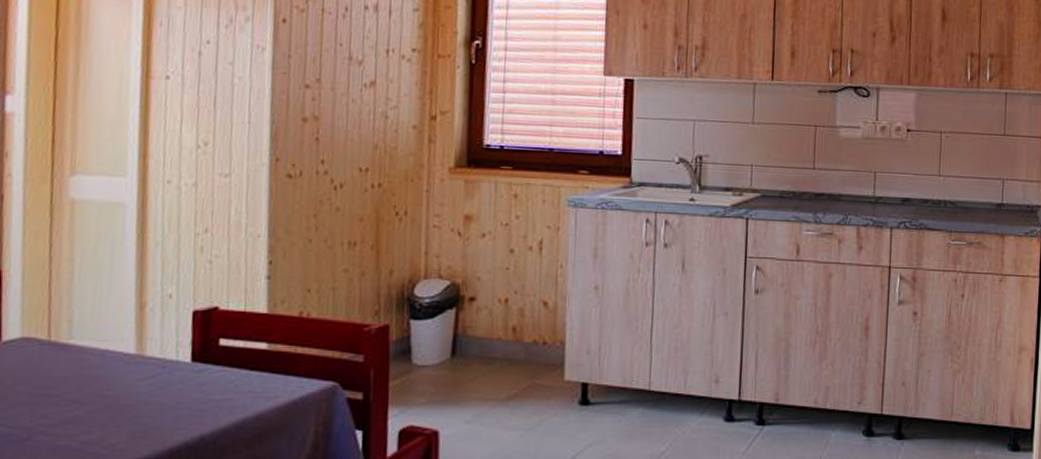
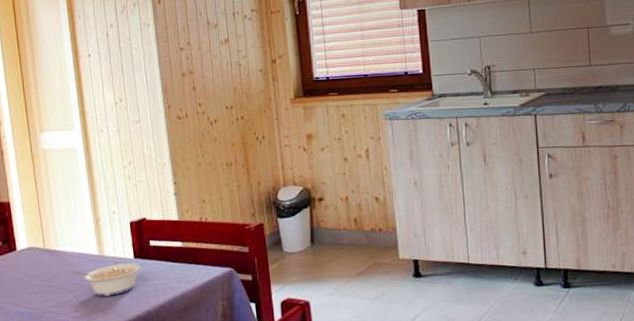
legume: none [90,368,200,414] -> present [73,263,141,297]

